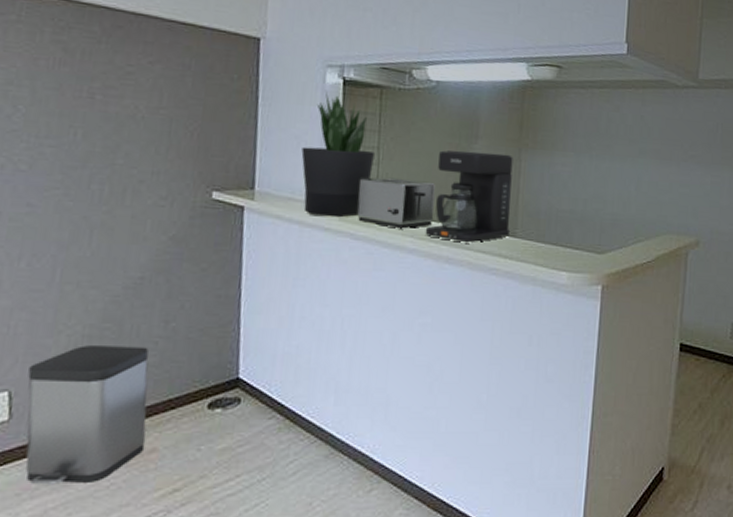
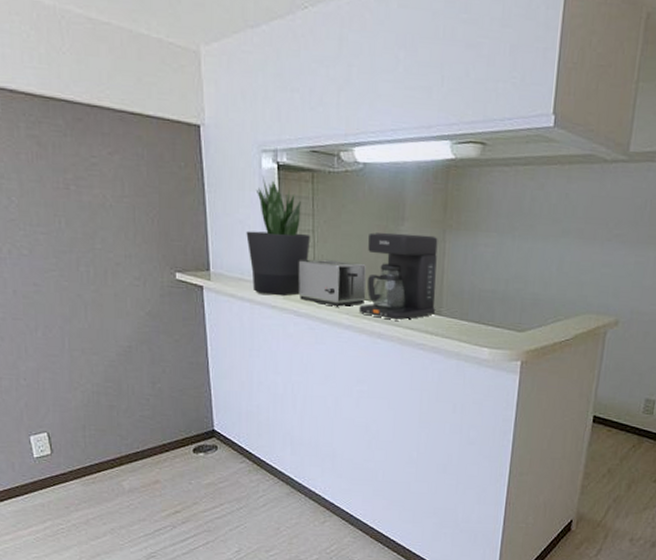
pedal bin: present [25,345,149,485] -> none [58,400,151,502]

